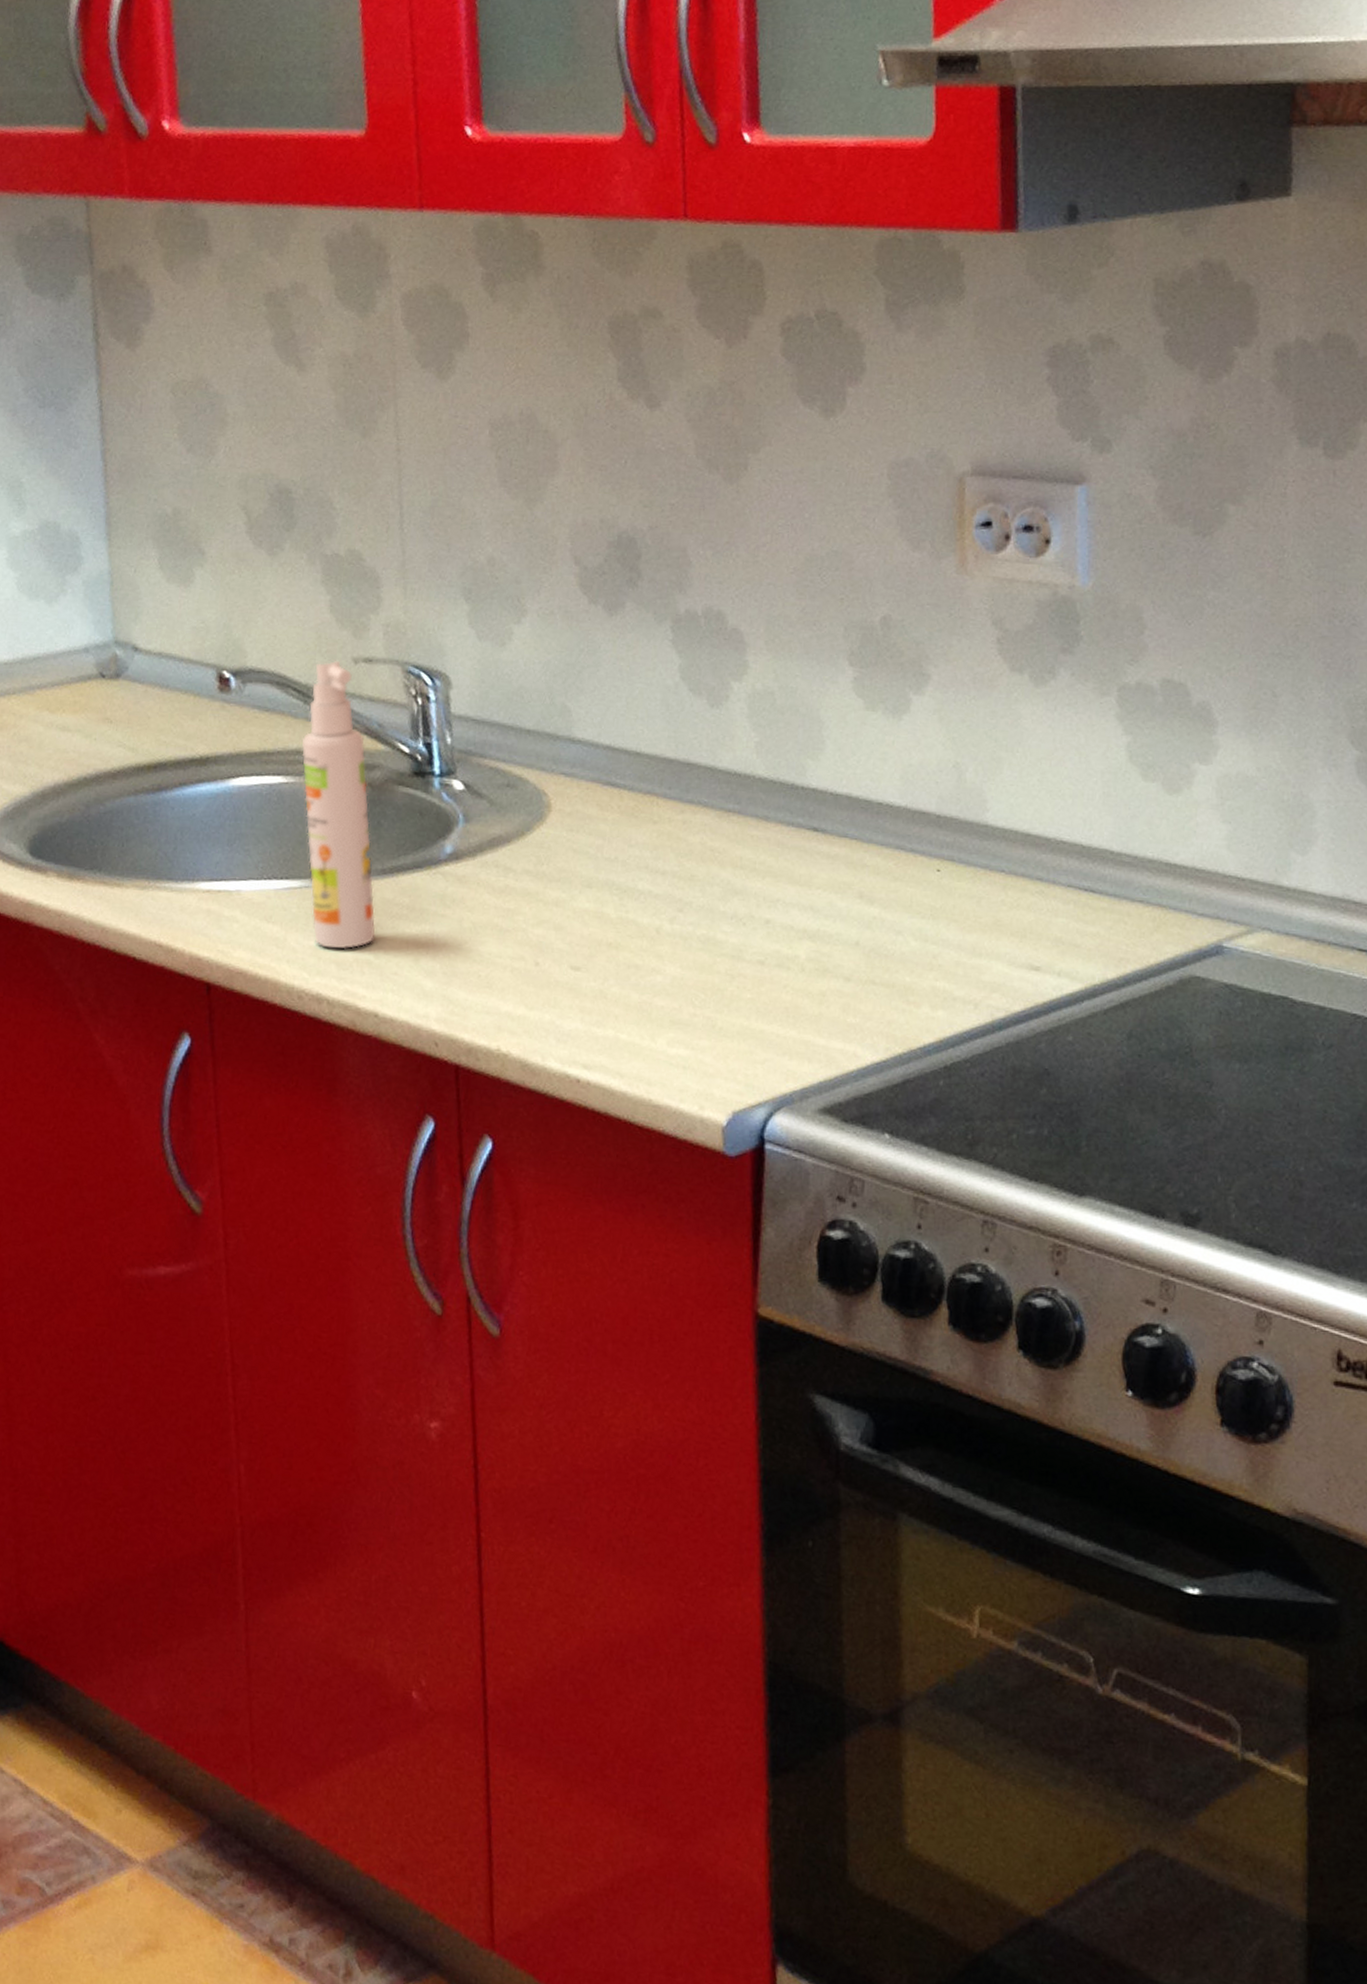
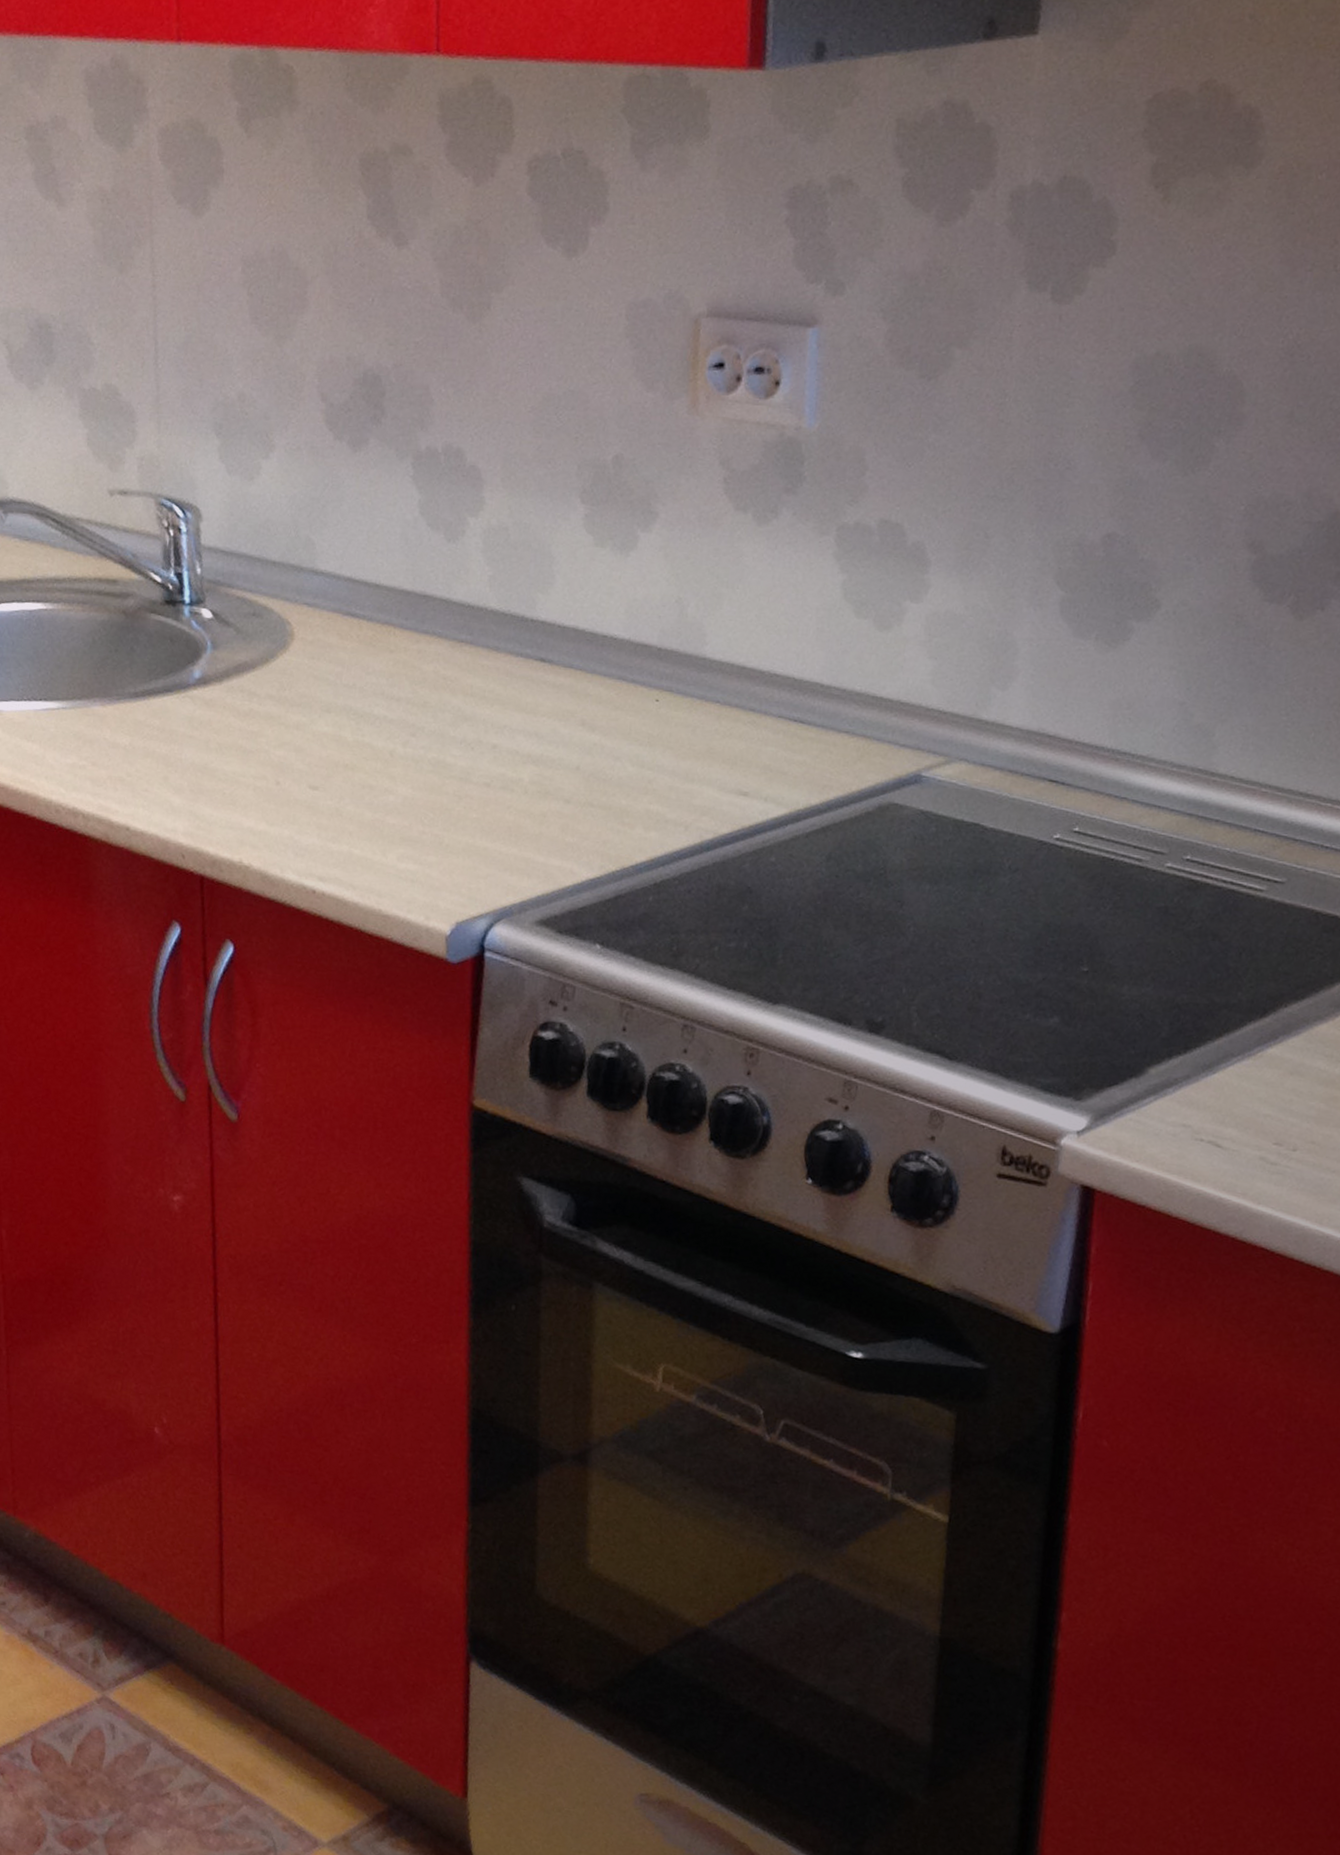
spray bottle: present [301,660,376,950] -> none [59,492,128,767]

